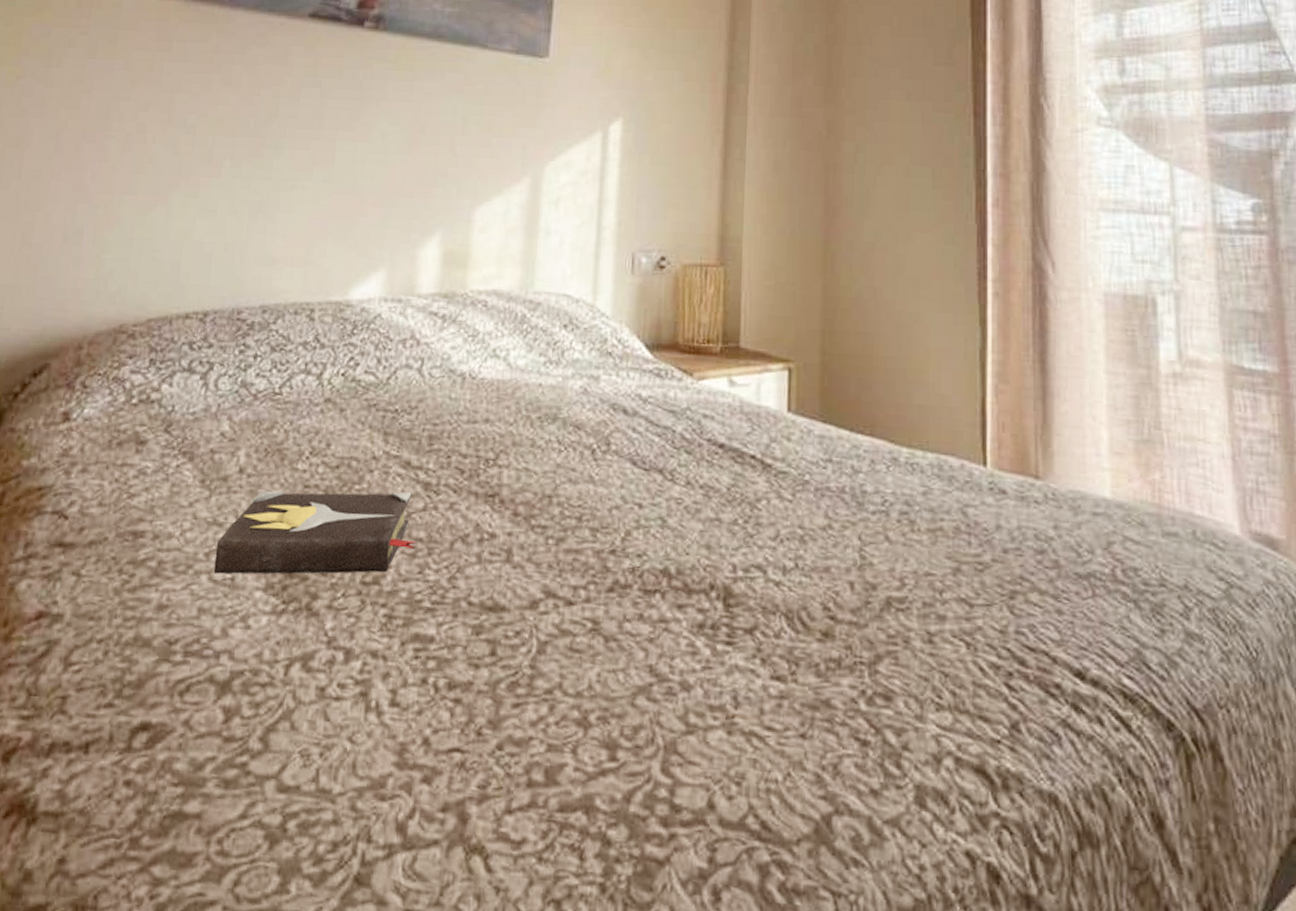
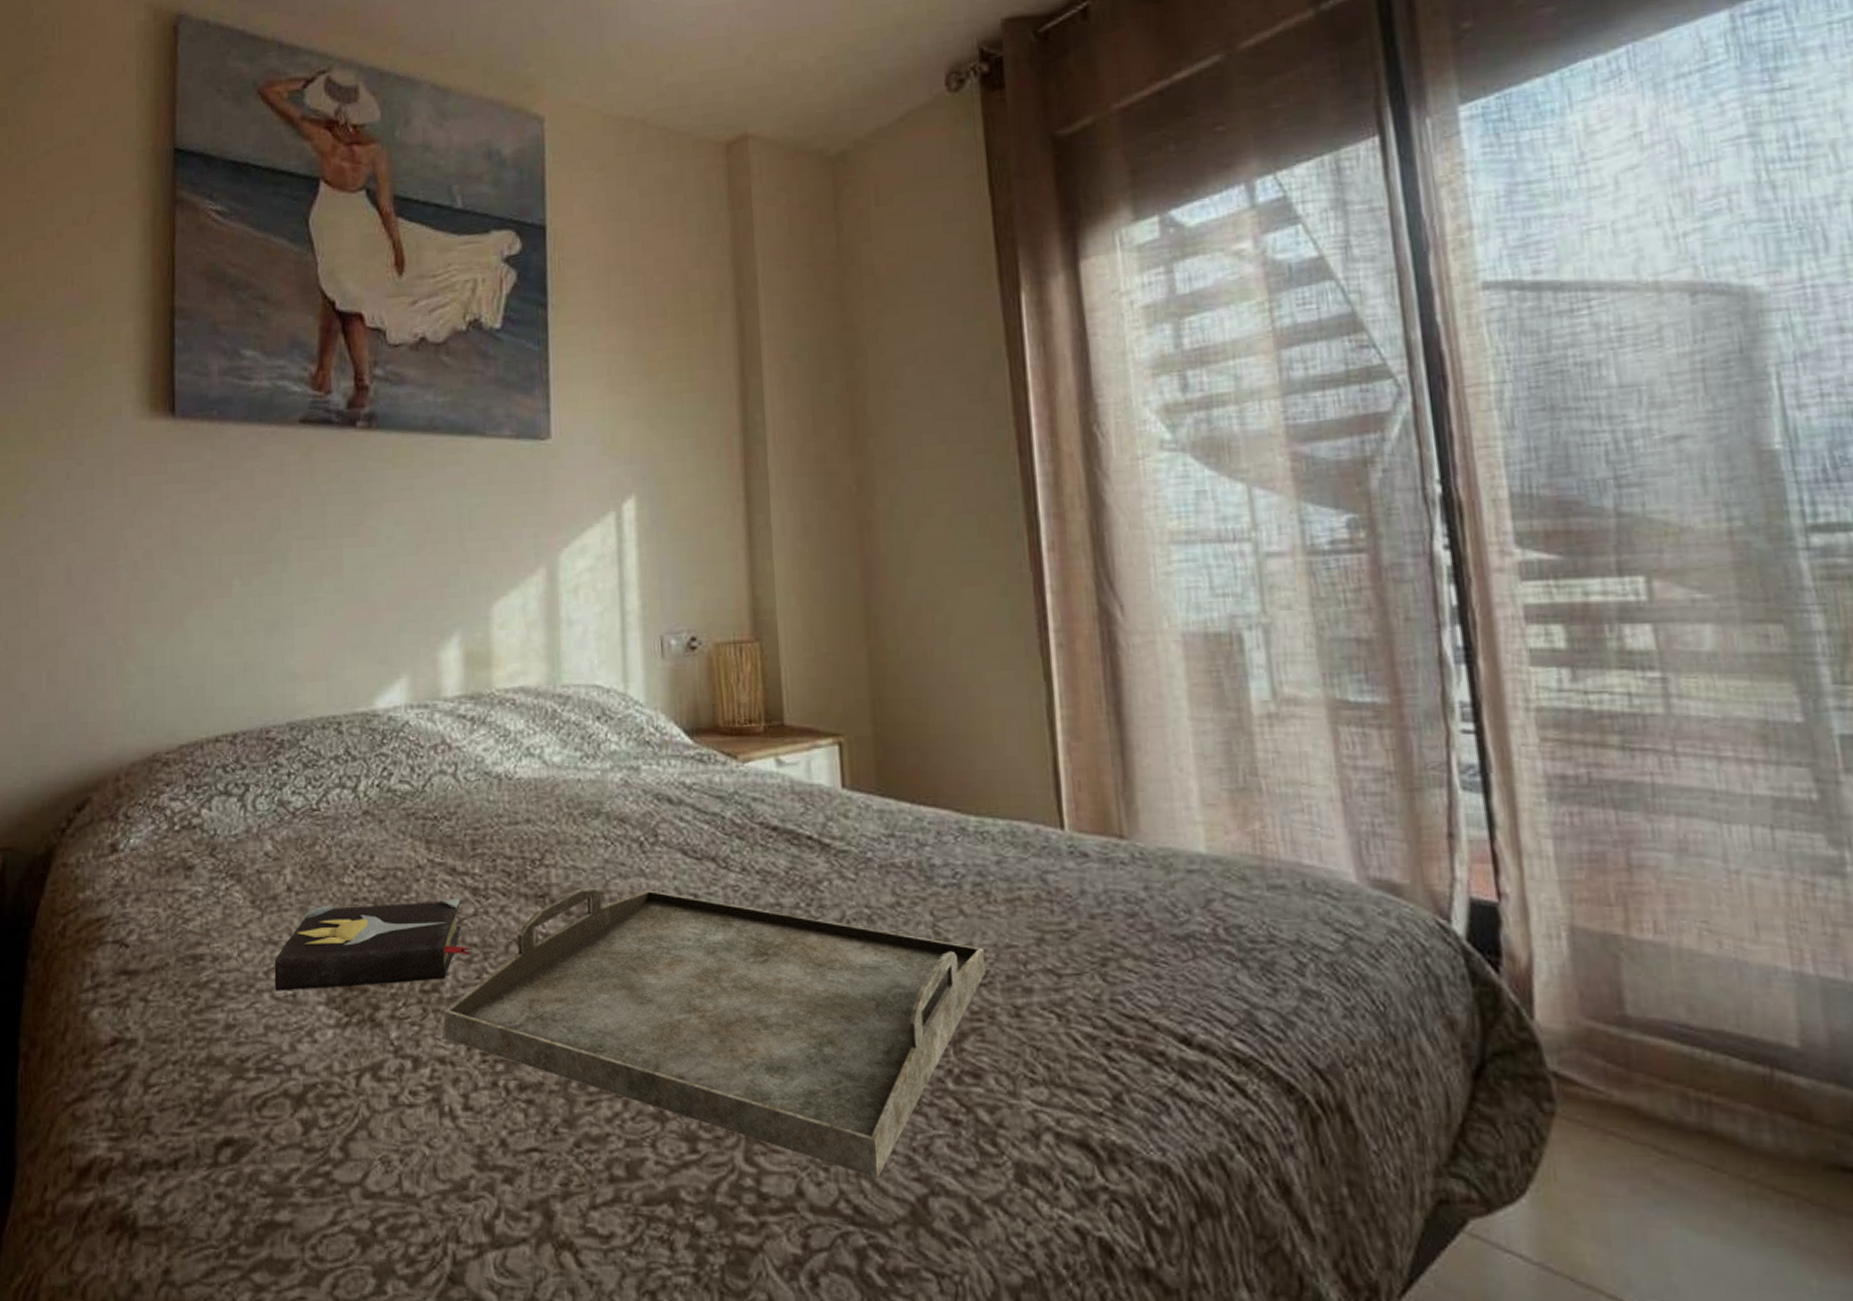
serving tray: none [379,490,904,795] -> present [443,887,985,1178]

